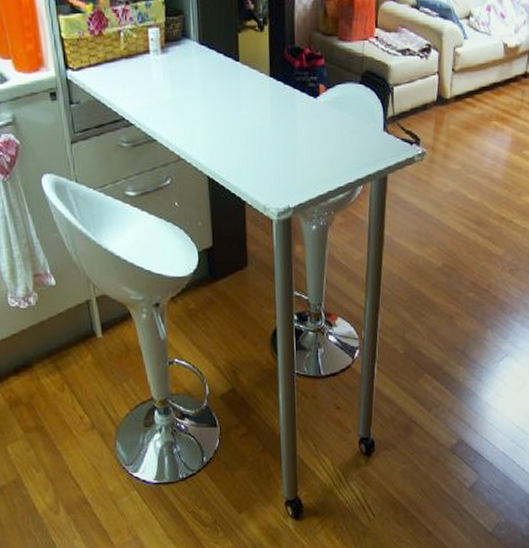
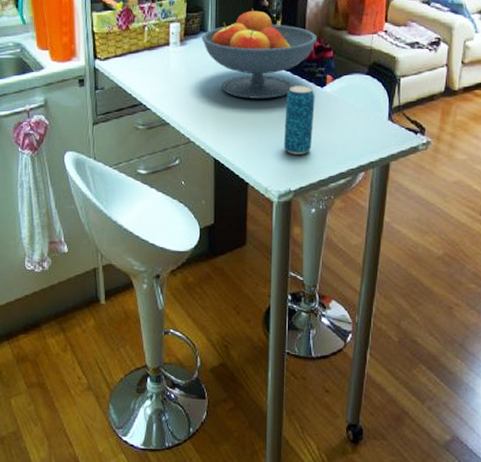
fruit bowl: none [184,12,308,111] -> present [202,8,318,99]
beverage can: none [279,96,309,170] -> present [284,85,315,154]

